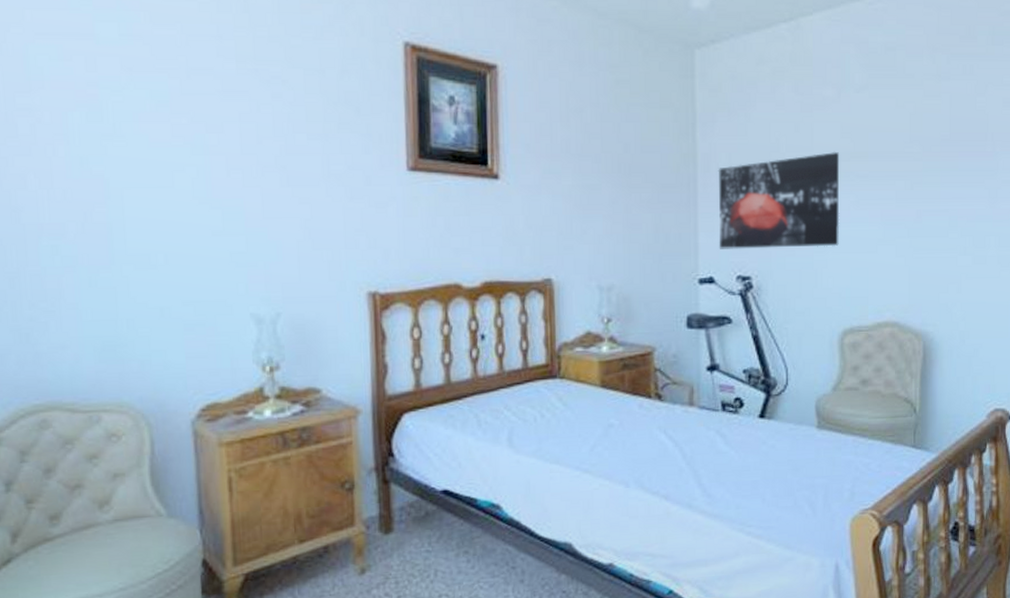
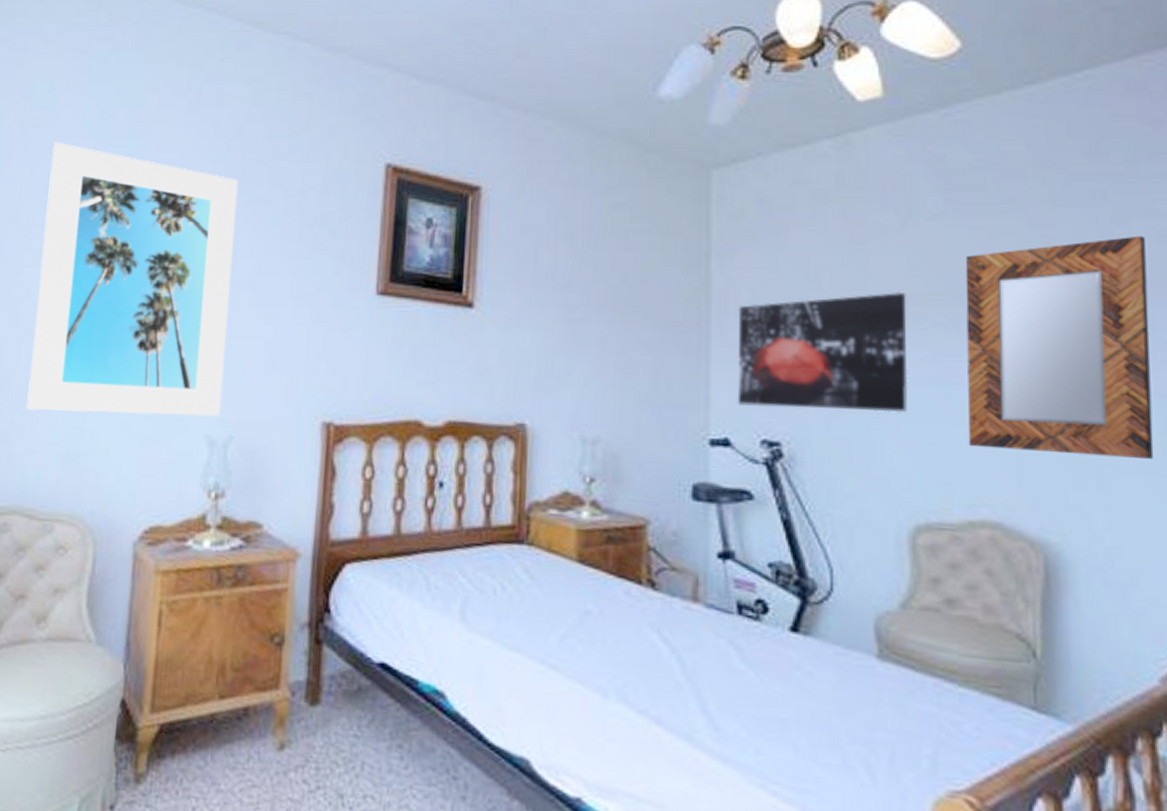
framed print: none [23,14,264,307] -> present [26,142,239,417]
home mirror: none [878,102,995,268] -> present [965,235,1154,459]

